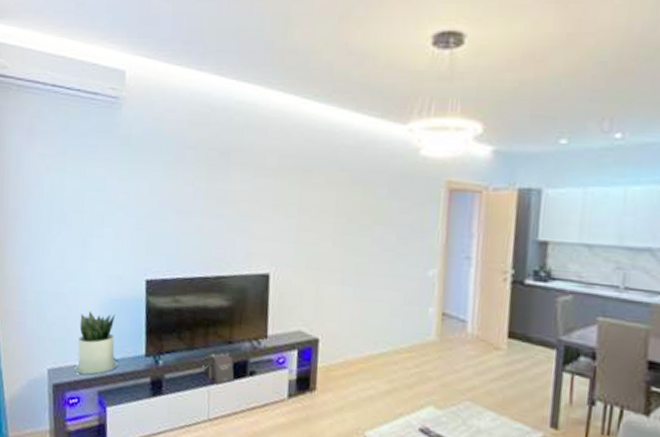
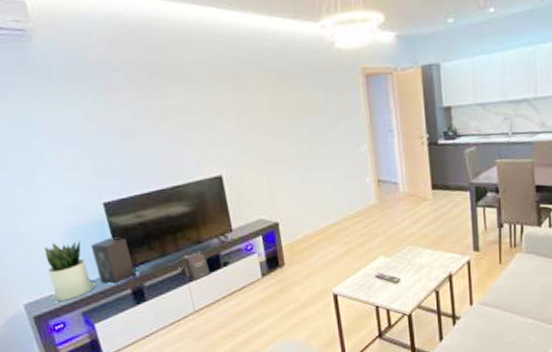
speaker: none [123,317,159,369] -> present [90,237,135,284]

